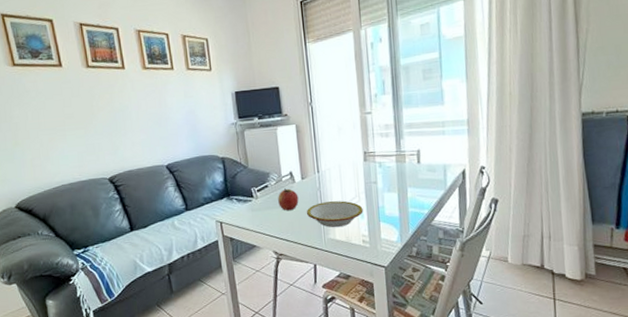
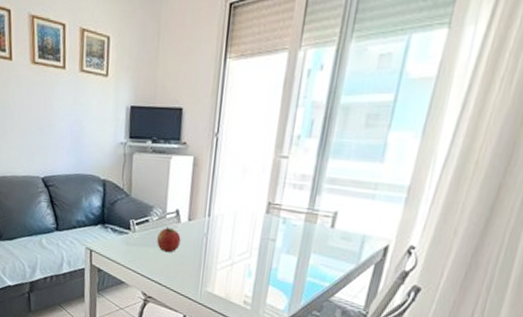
bowl: present [306,200,363,227] -> none [186,250,253,282]

